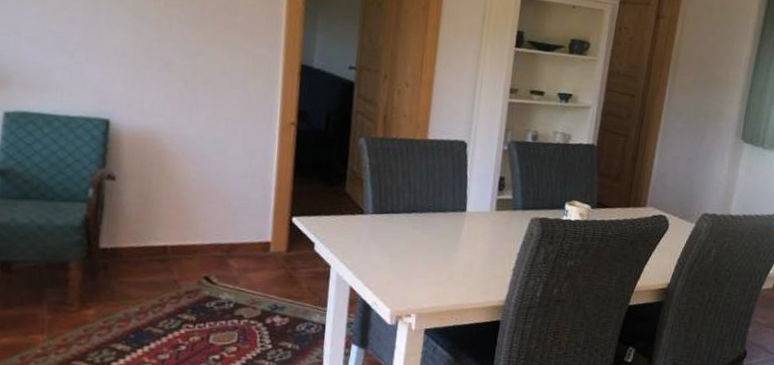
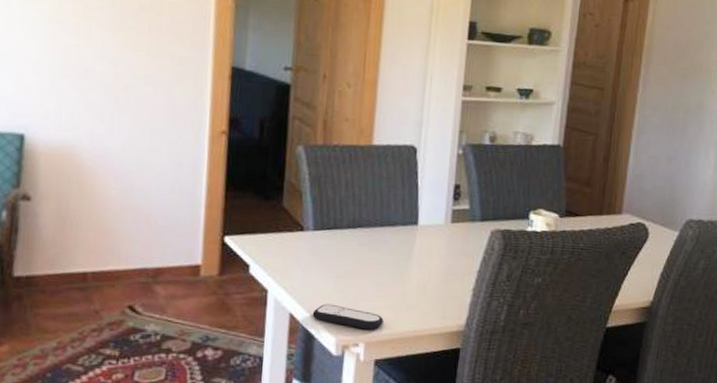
remote control: none [370,279,433,303] -> present [312,303,383,330]

